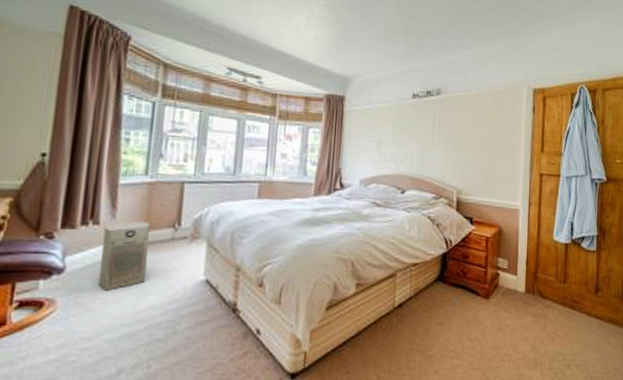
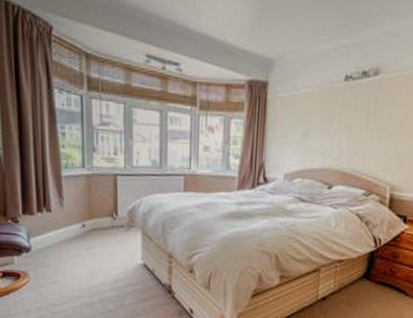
air purifier: present [99,221,150,291] -> none [56,210,95,268]

